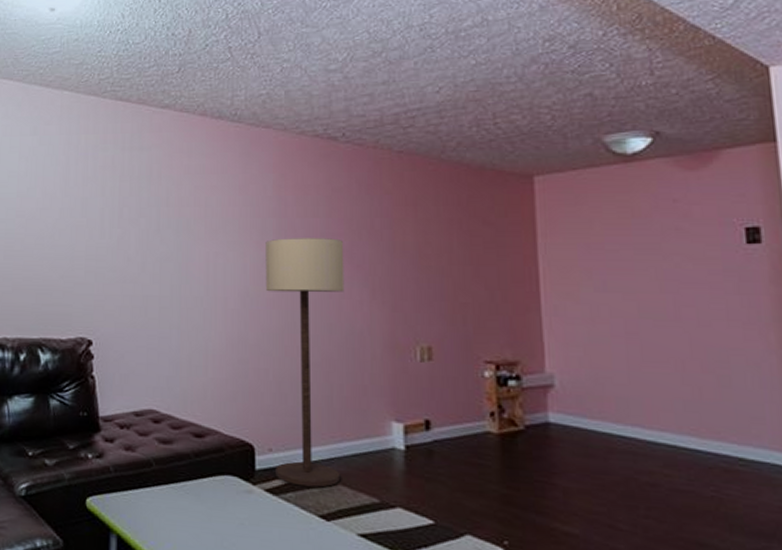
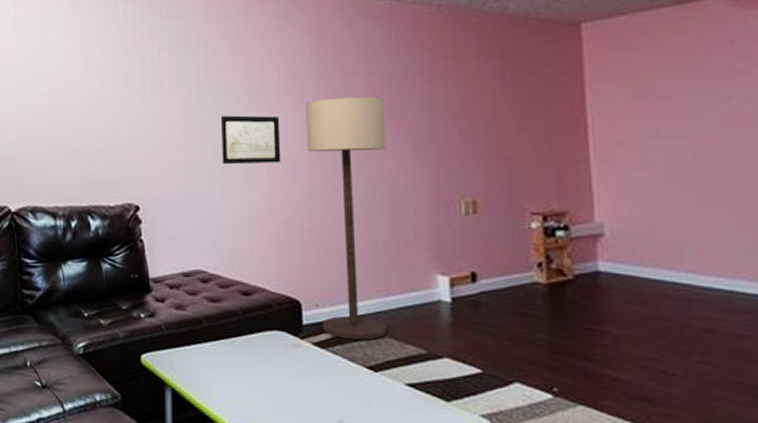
wall art: none [180,251,239,301] -> present [221,115,281,164]

